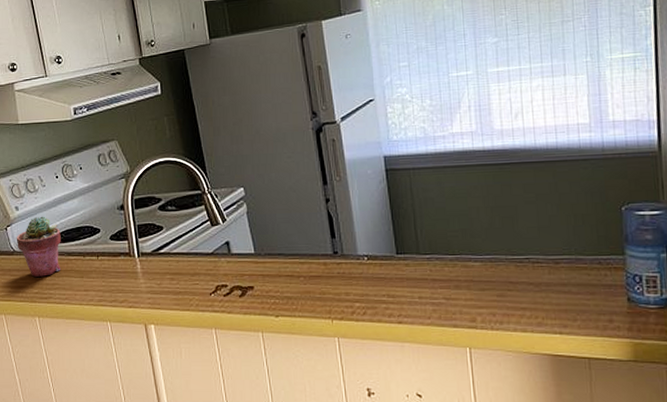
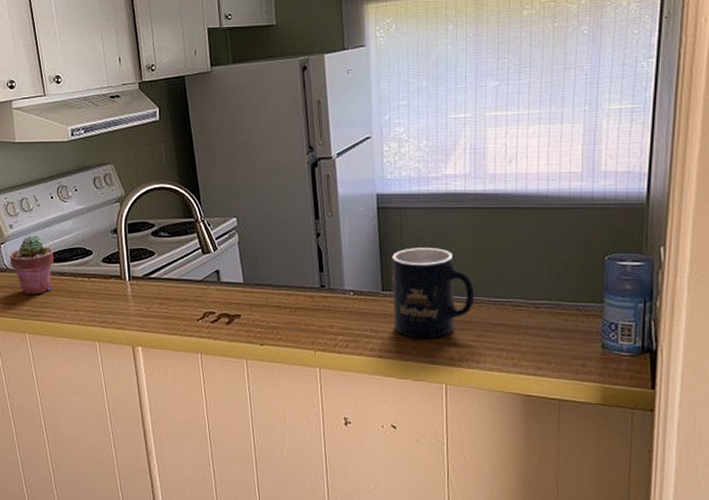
mug: none [404,207,492,302] -> present [392,248,475,339]

